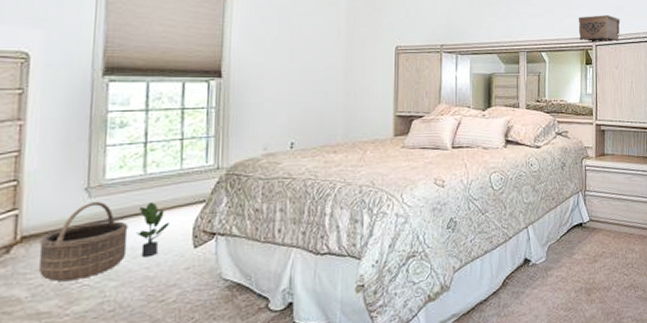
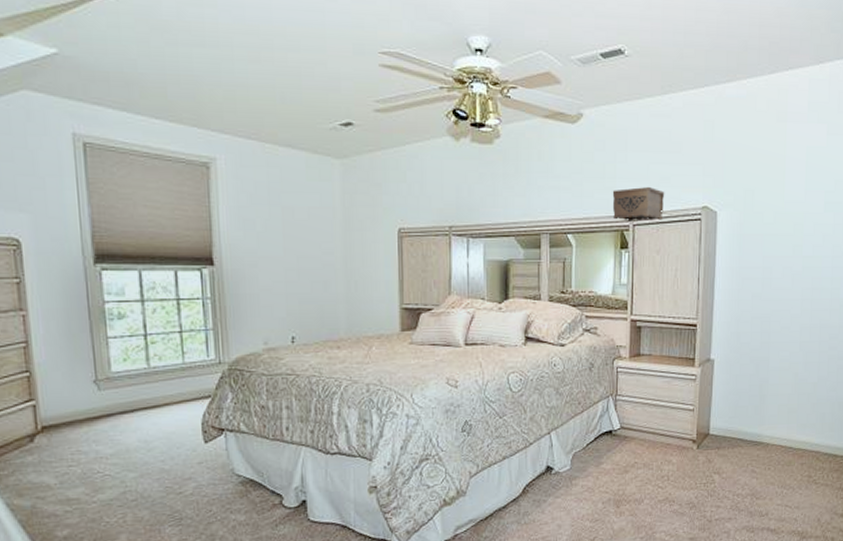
basket: present [38,201,128,281] -> none [59,393,141,470]
potted plant: present [135,202,171,258] -> none [147,396,179,451]

